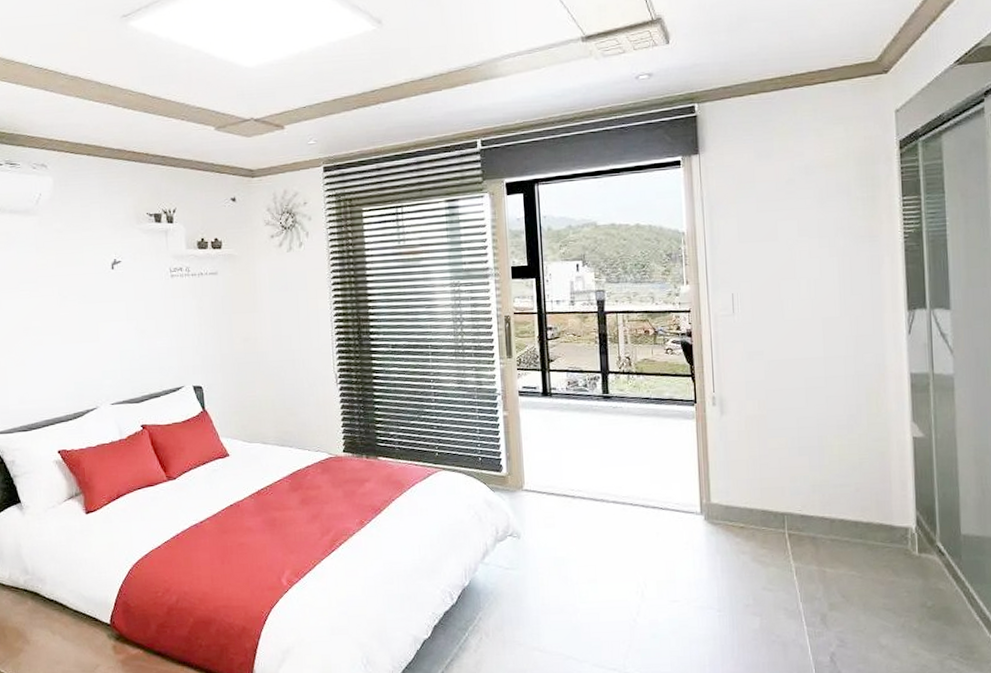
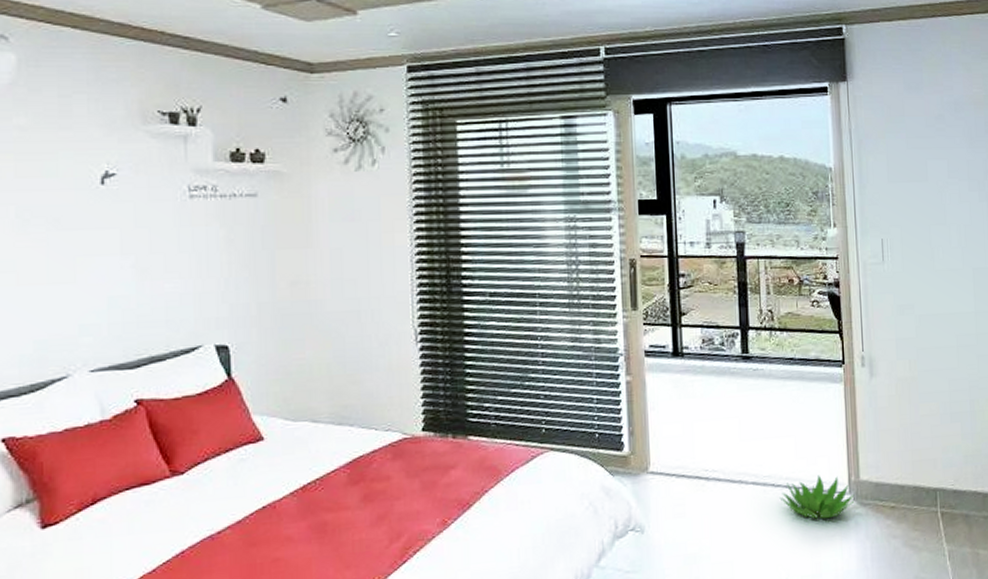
decorative plant: none [637,497,706,535] -> present [779,475,855,519]

